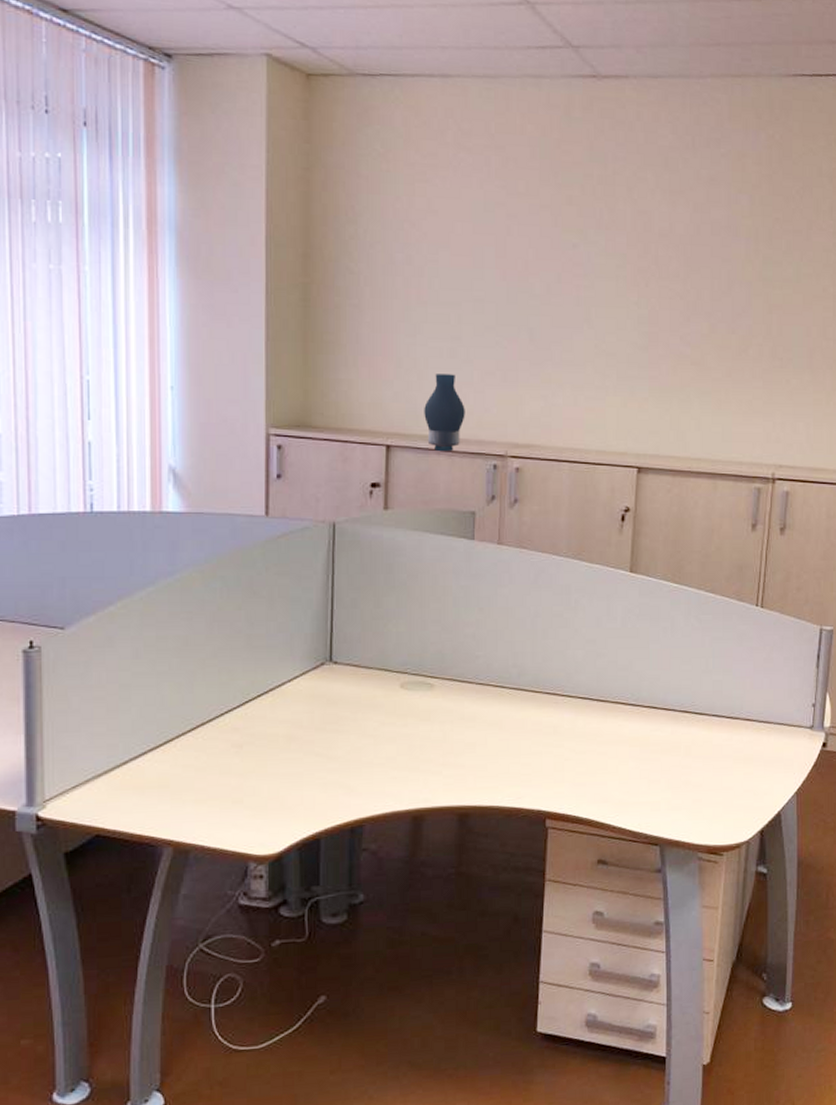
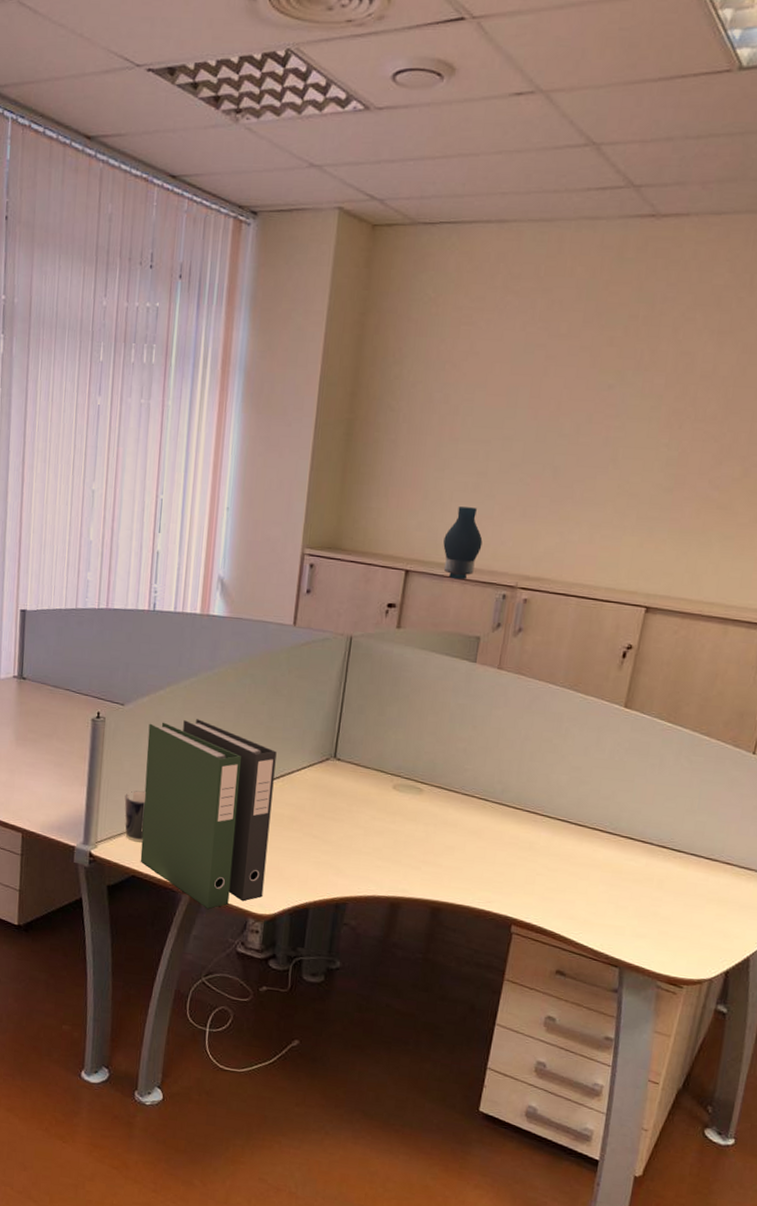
mug: none [76,729,106,793] -> present [124,790,146,843]
binder: none [99,635,264,861] -> present [140,719,277,910]

